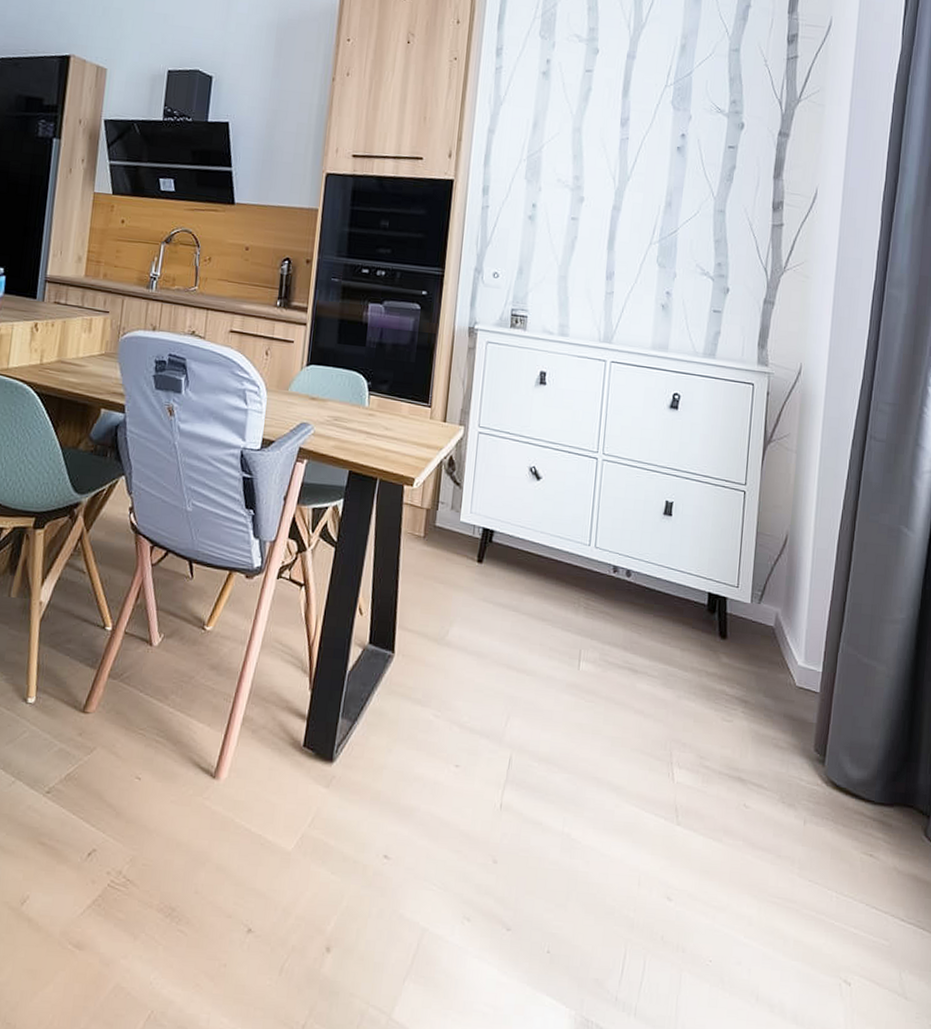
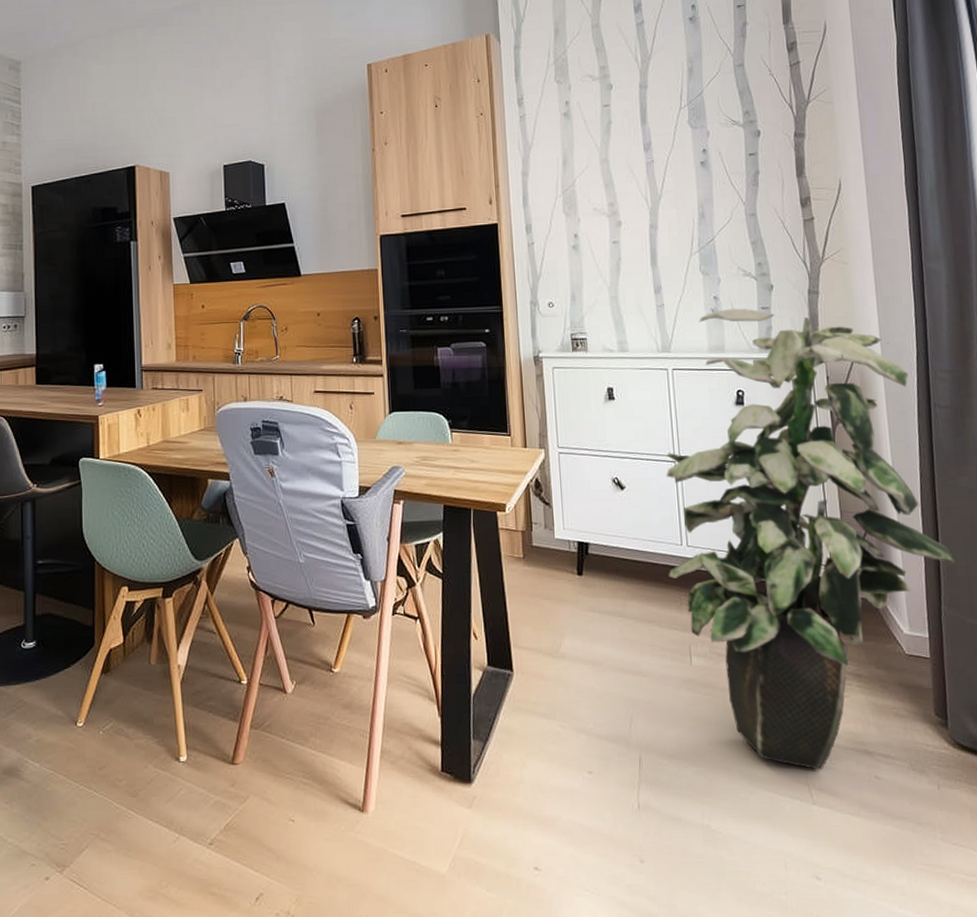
indoor plant: none [571,306,863,792] -> present [666,308,956,770]

